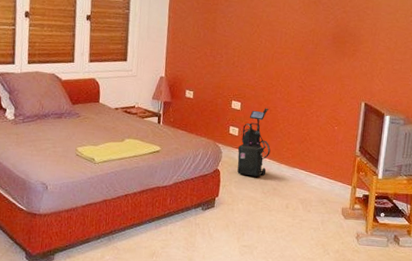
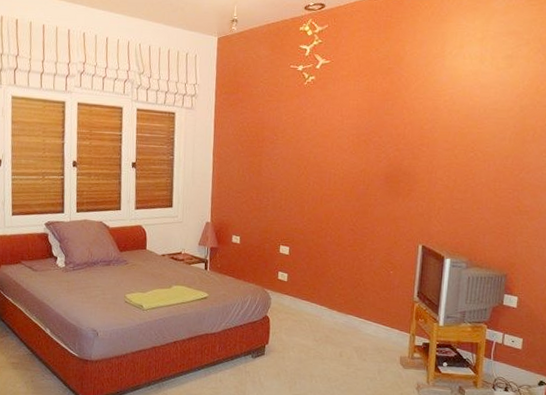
vacuum cleaner: present [237,108,271,177] -> none [287,252,322,324]

